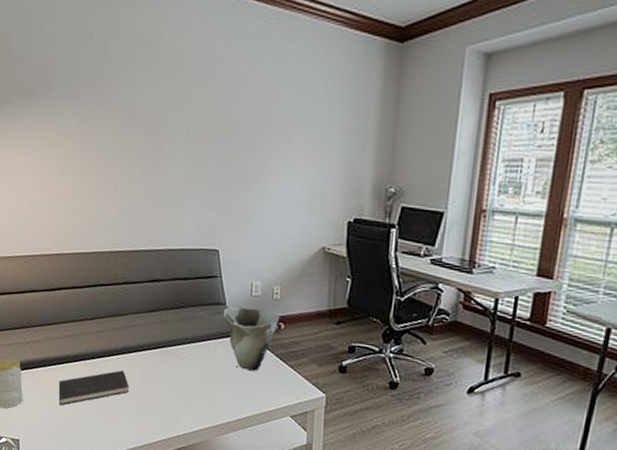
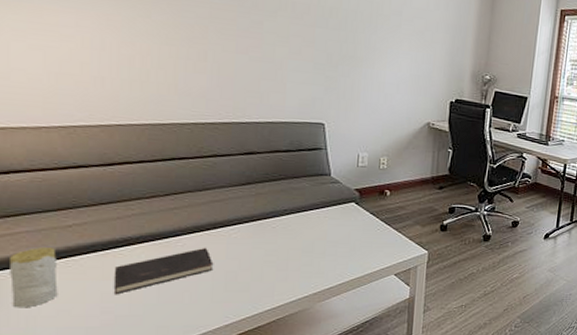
vase: present [223,306,280,371] -> none [327,177,386,236]

